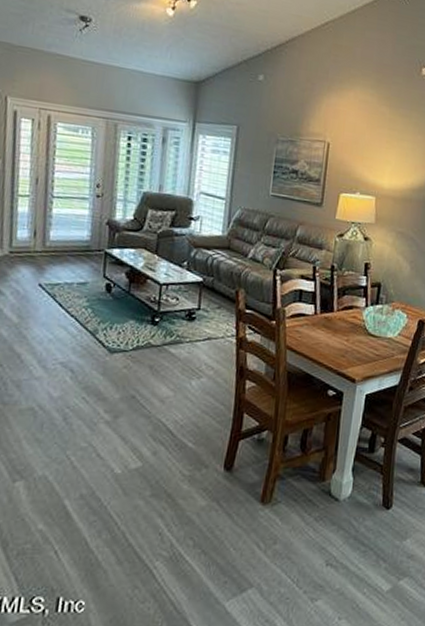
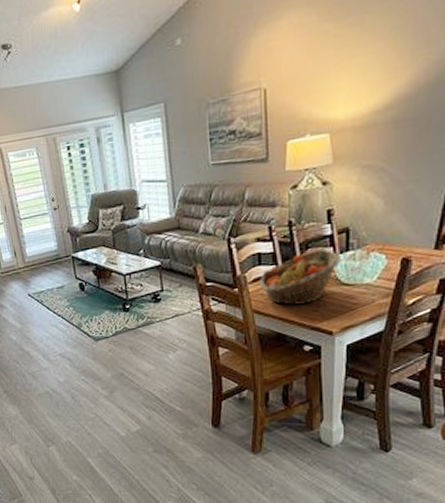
fruit basket: none [297,297,371,348] -> present [259,249,341,305]

